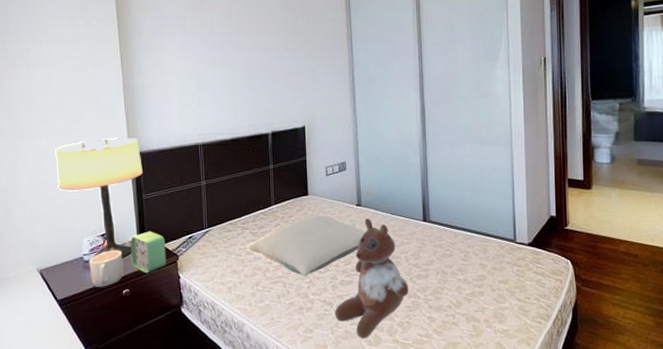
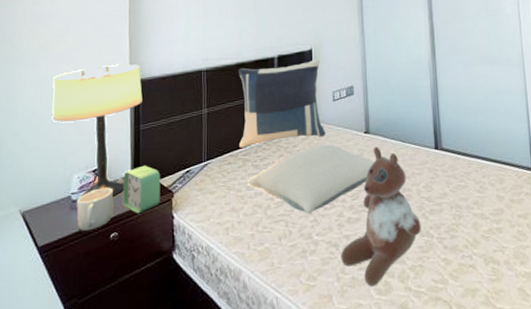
pillow: none [233,136,320,218] -> present [238,59,326,149]

